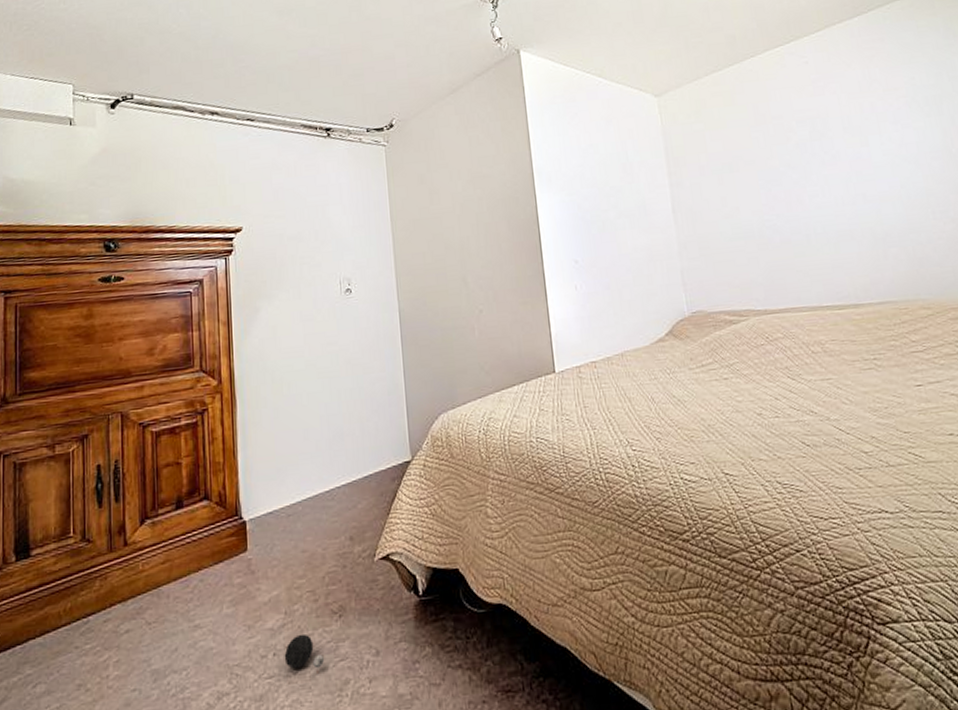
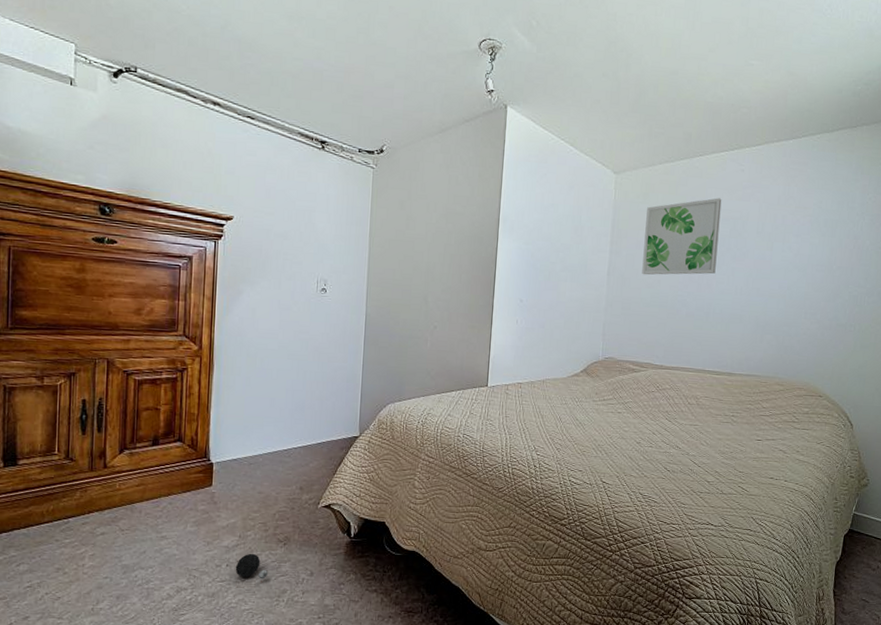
wall art: none [703,98,805,205] -> present [642,198,722,275]

